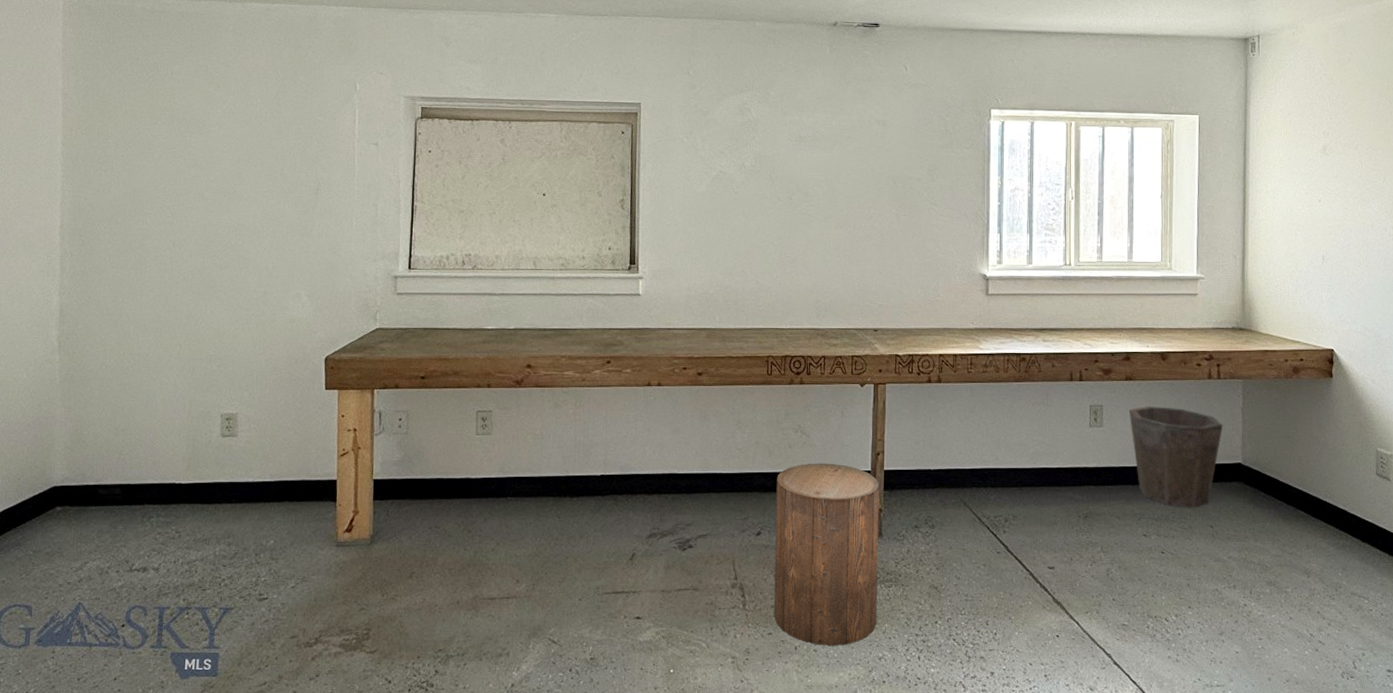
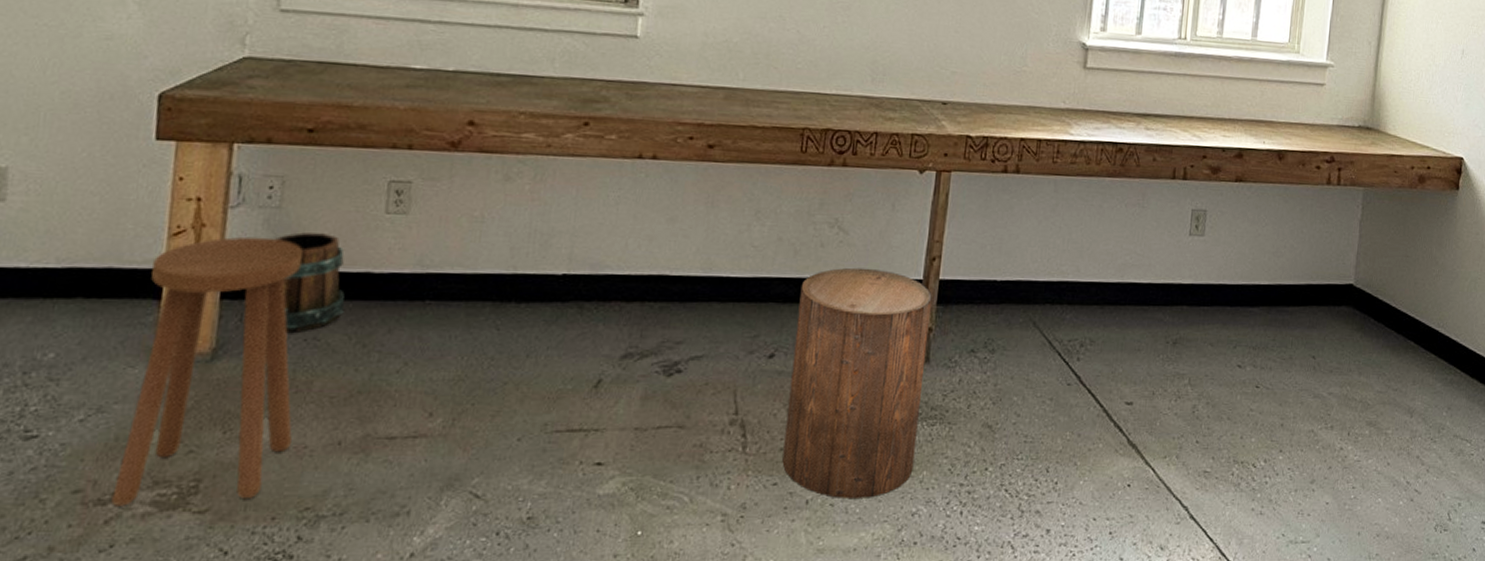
stool: none [315,455,426,647] -> present [111,236,303,506]
bucket: none [405,451,454,524] -> present [275,232,345,334]
waste bin: present [1129,406,1223,509] -> none [1235,213,1338,336]

